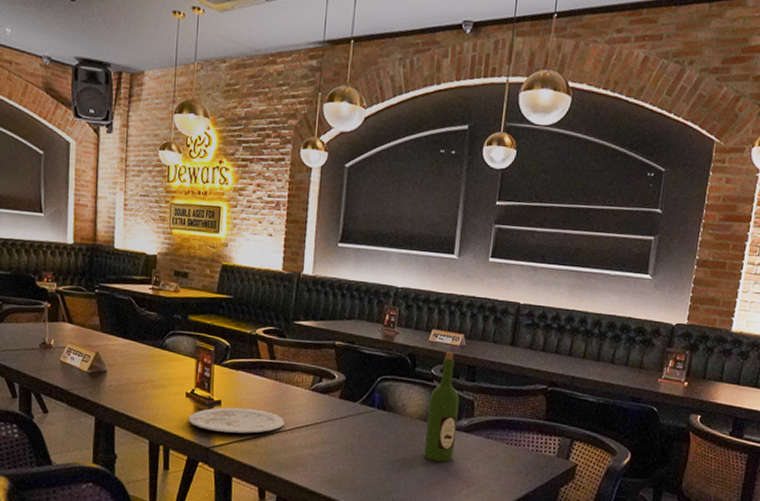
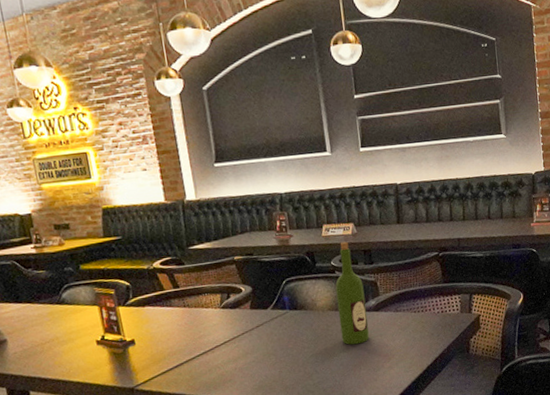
plate: present [188,407,284,434] -> none [104,338,203,372]

